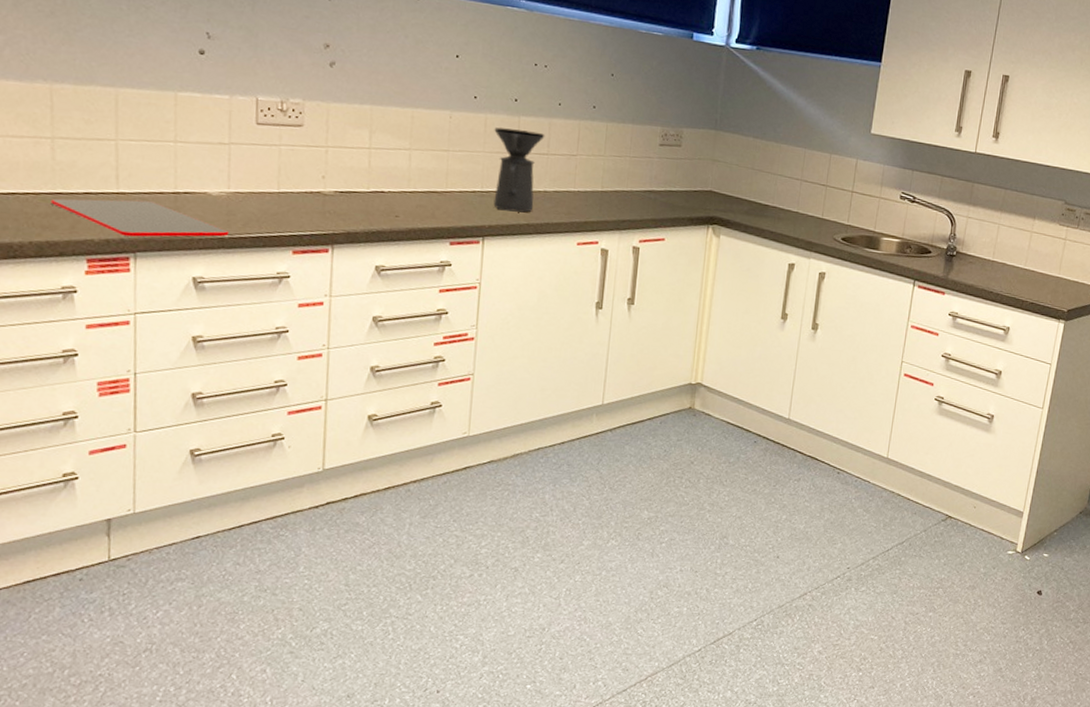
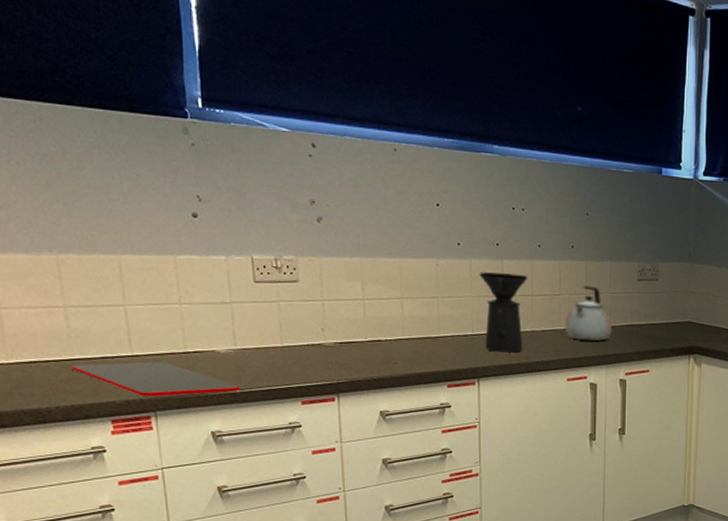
kettle: none [579,147,630,205] -> present [565,286,613,341]

